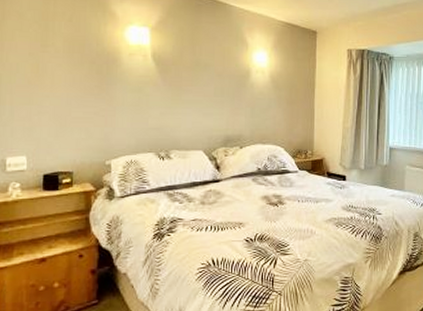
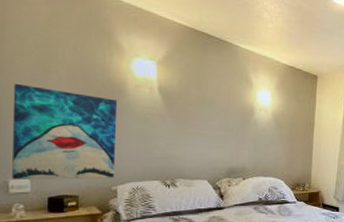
wall art: none [9,59,112,157] -> present [12,83,118,180]

